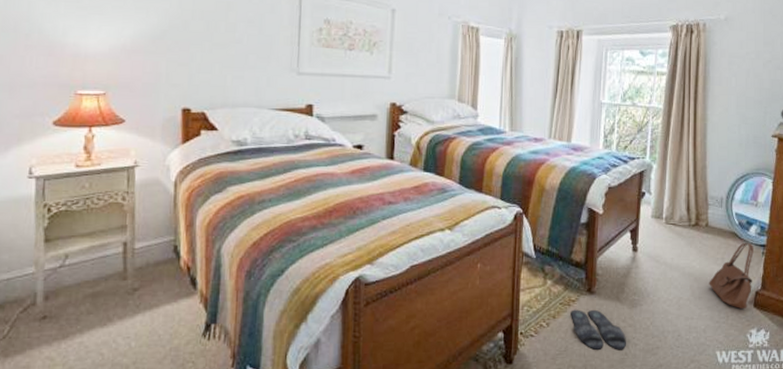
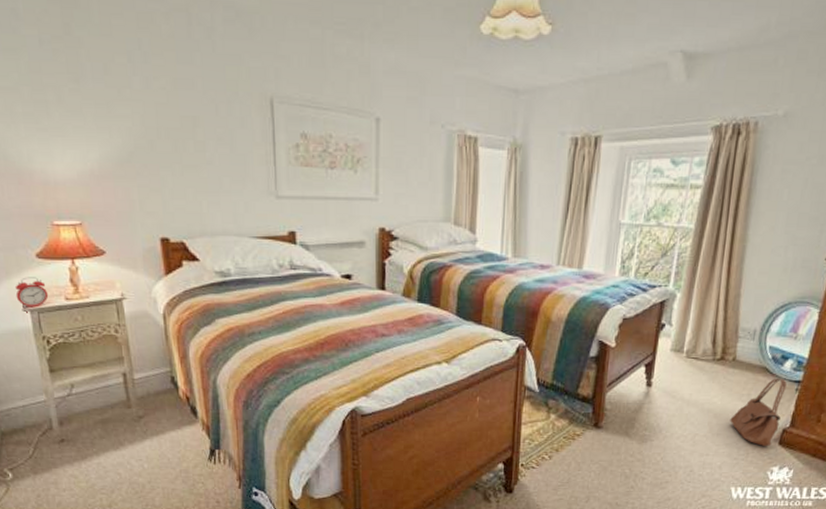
alarm clock: none [23,144,59,176] -> present [14,277,49,309]
slippers: present [571,309,626,350] -> none [575,443,633,484]

